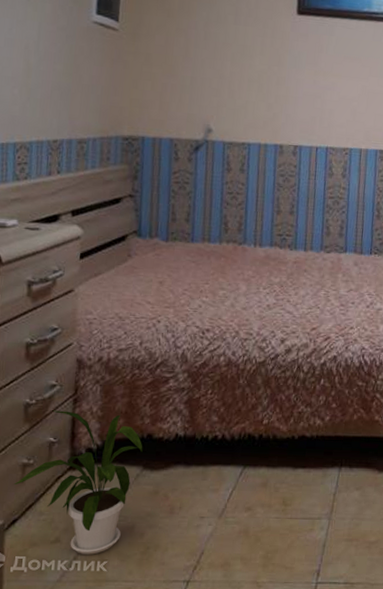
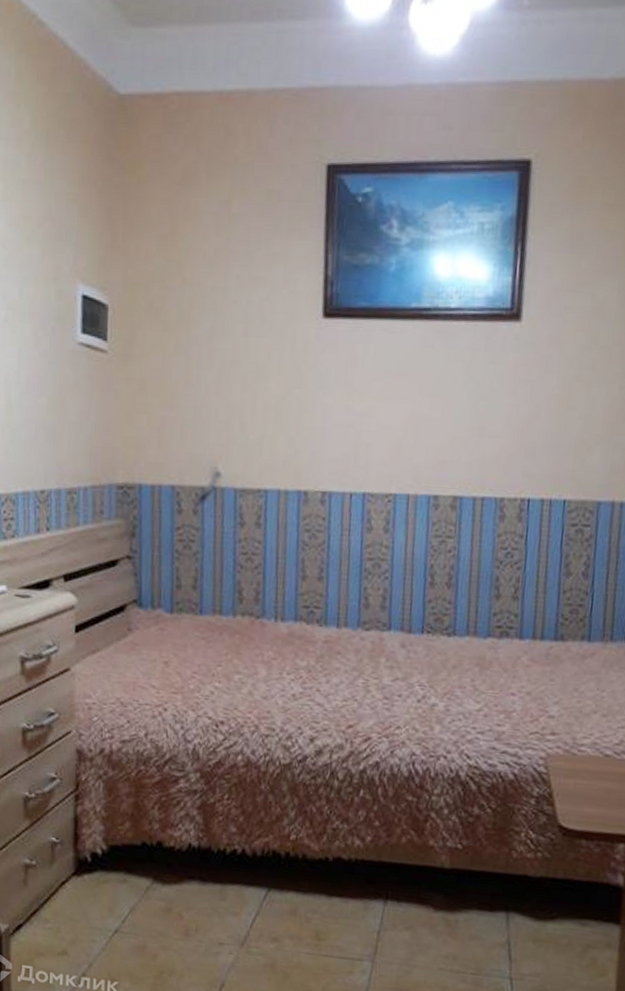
house plant: present [13,410,143,555] -> none [16,806,153,973]

